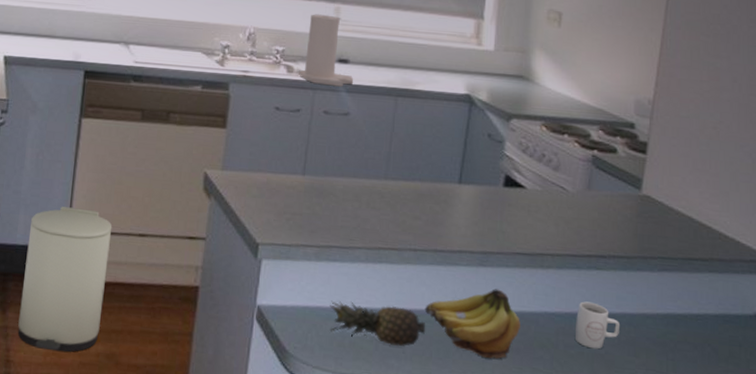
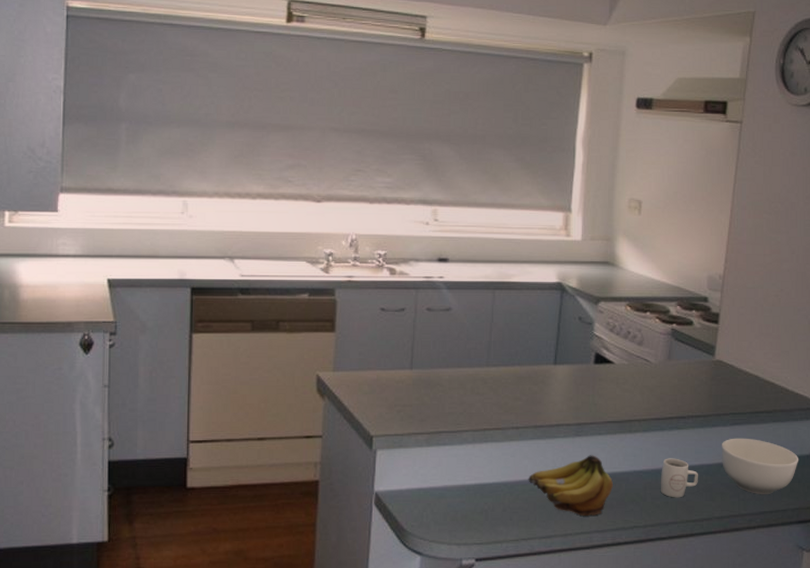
pedal bin: present [18,206,112,352] -> none [146,420,231,553]
paper towel: present [297,14,354,87] -> none [400,217,454,284]
fruit: present [330,300,426,346] -> none [442,479,530,514]
bowl: none [648,286,740,357] -> present [722,438,799,494]

